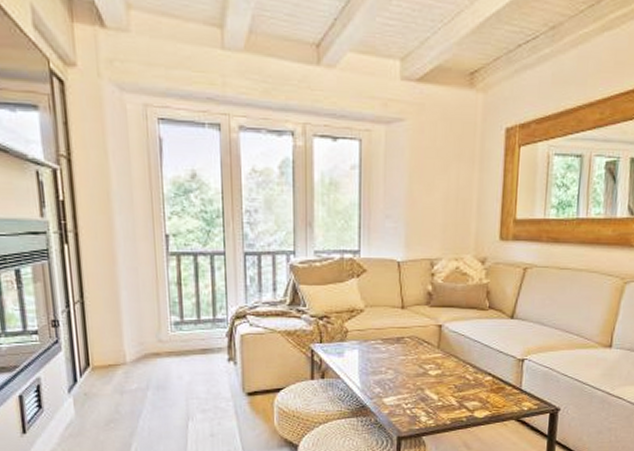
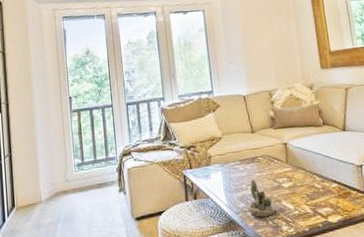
succulent planter: none [385,362,418,405] -> present [248,179,277,217]

